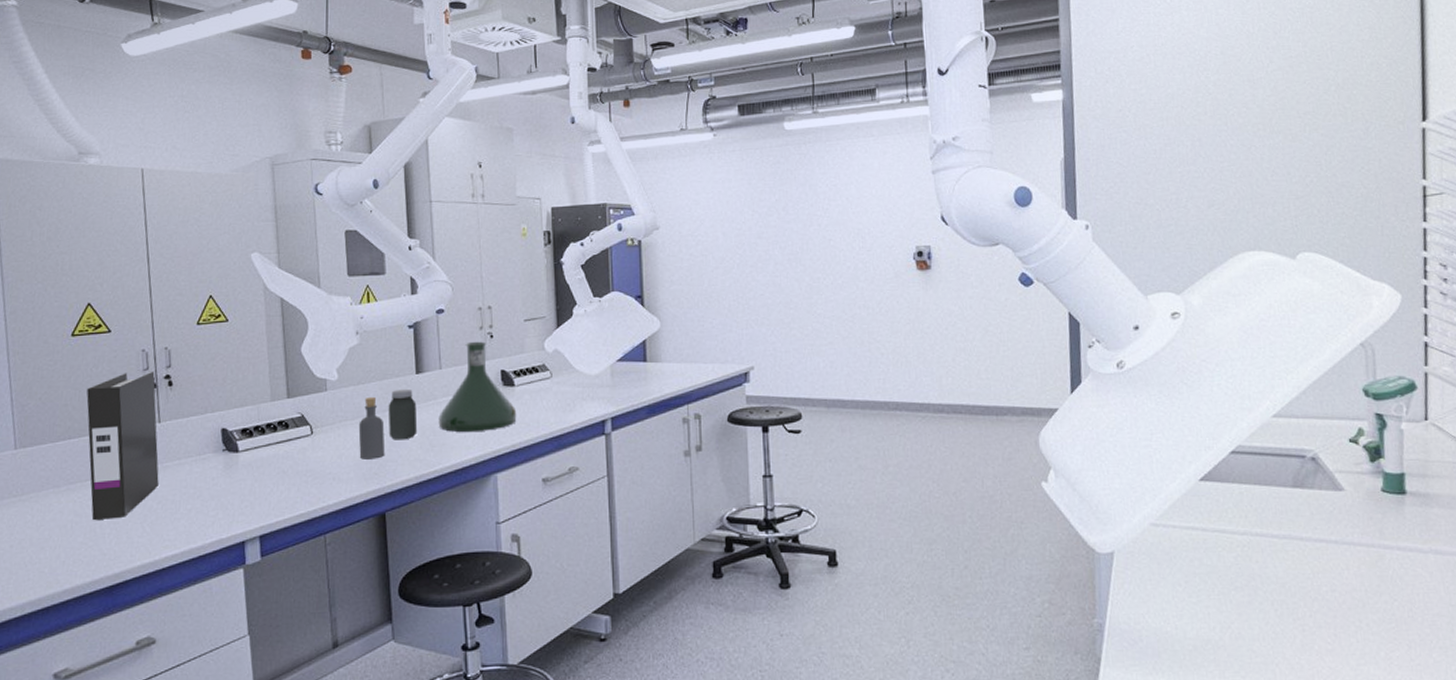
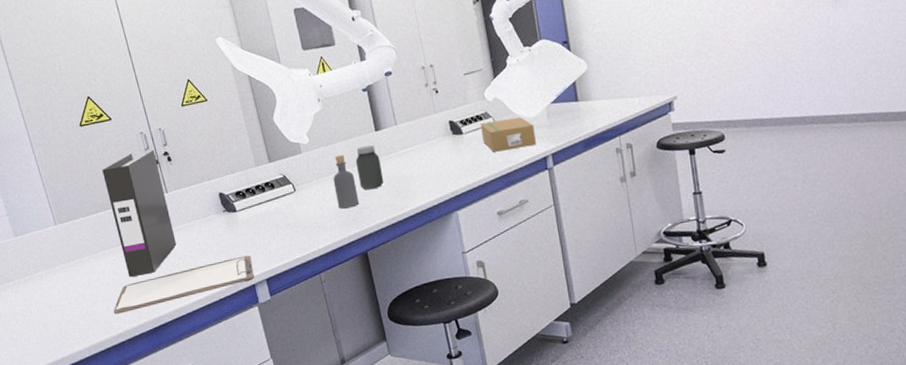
clipboard: none [63,505,246,565] -> present [113,255,254,314]
flask: present [438,341,517,432] -> none [400,97,468,179]
box: none [536,373,595,410] -> present [481,117,536,152]

